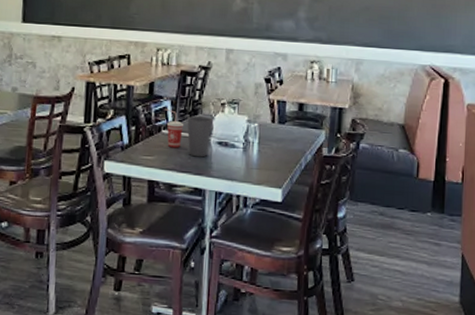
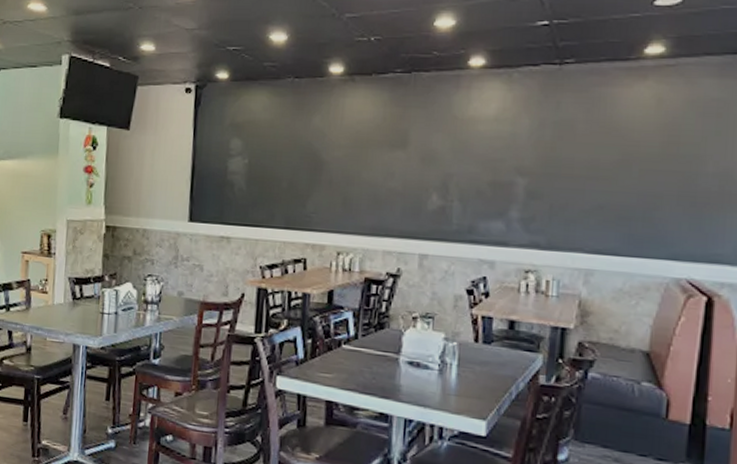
beverage cup: present [165,108,184,148] -> none [345,320,368,366]
cup: present [187,116,213,158] -> none [371,330,402,379]

